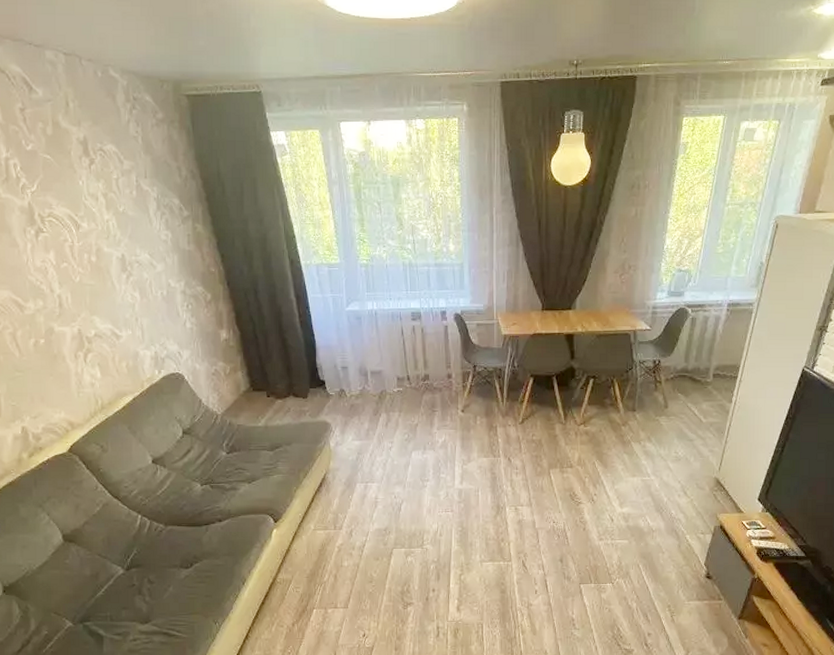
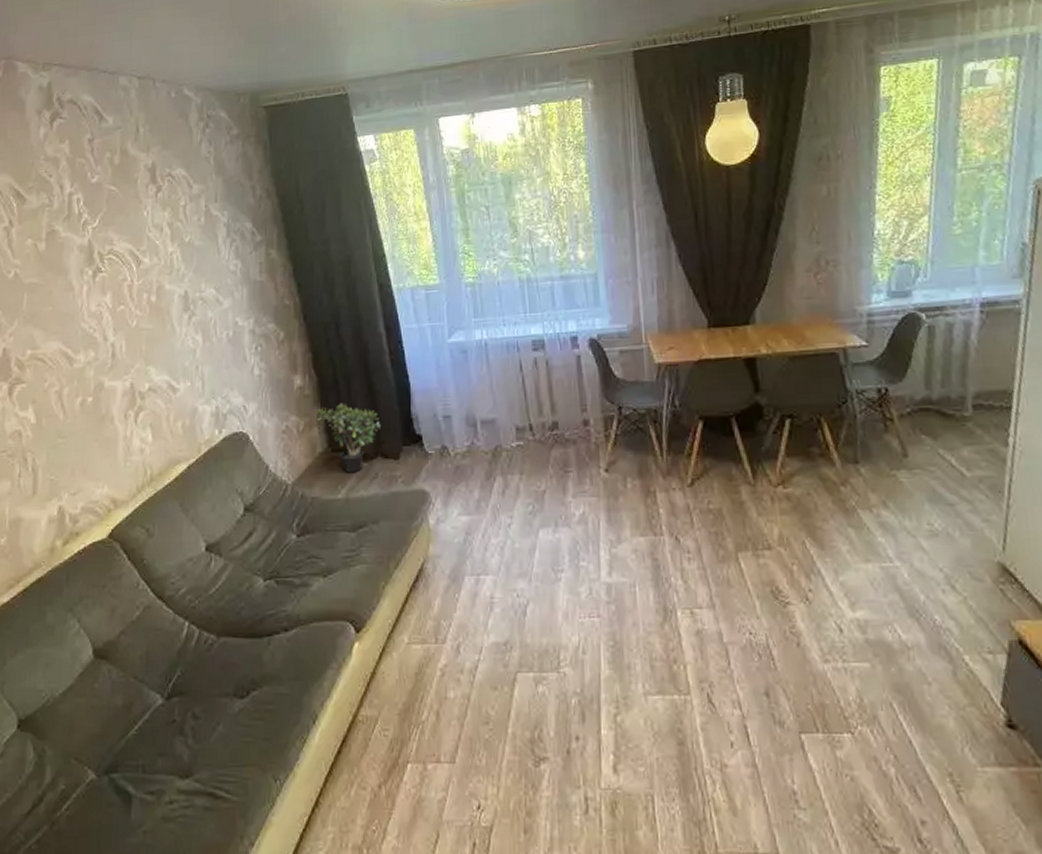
potted plant: none [240,353,292,408] -> present [316,403,381,473]

